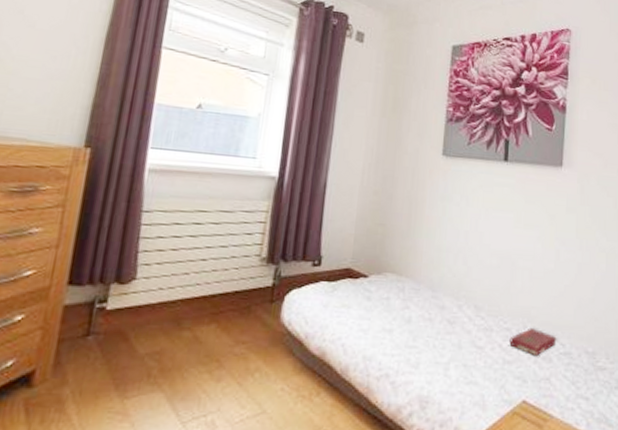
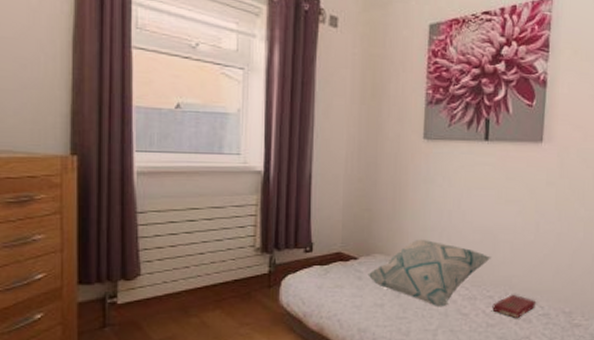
decorative pillow: none [377,259,509,338] -> present [367,239,491,307]

